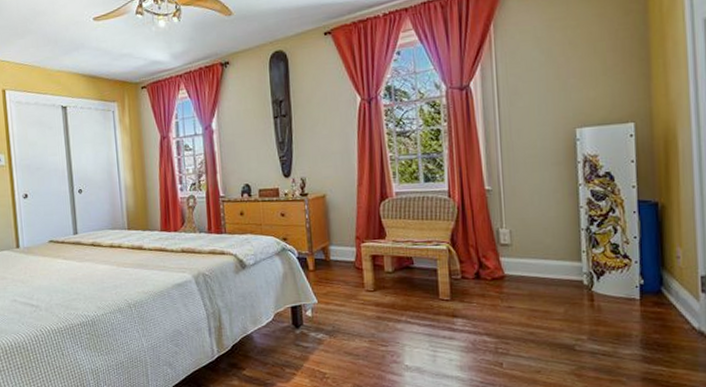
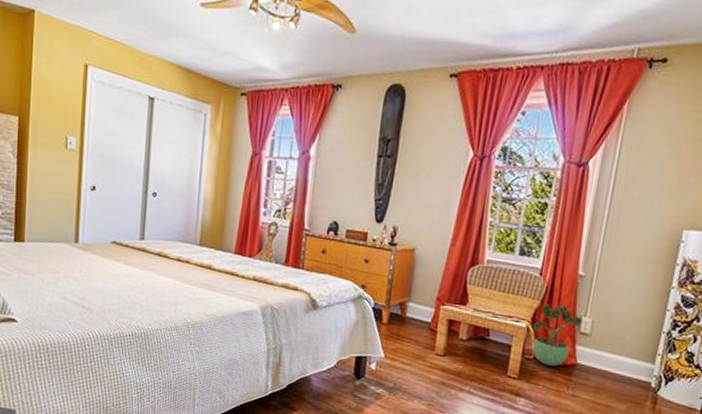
potted plant: none [452,220,500,282] -> present [532,304,582,366]

